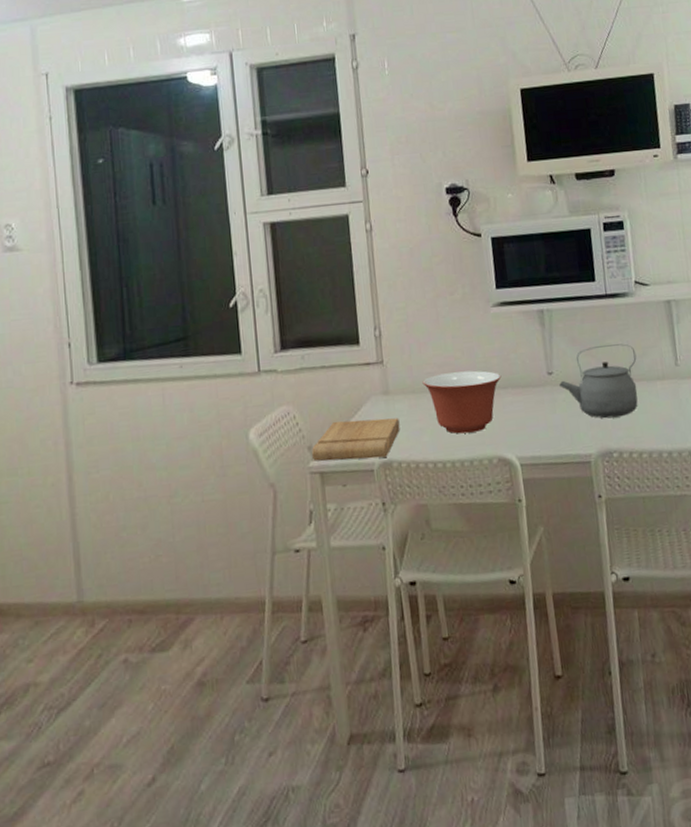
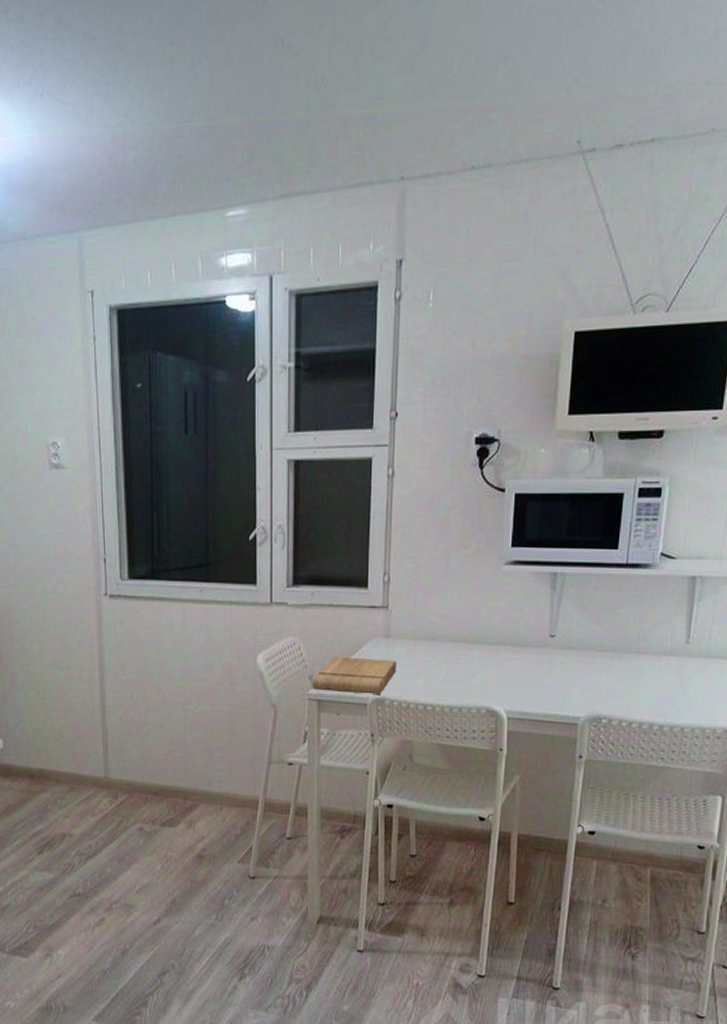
mixing bowl: present [422,370,502,434] -> none [423,624,503,682]
tea kettle: present [559,343,638,419] -> none [560,614,647,686]

